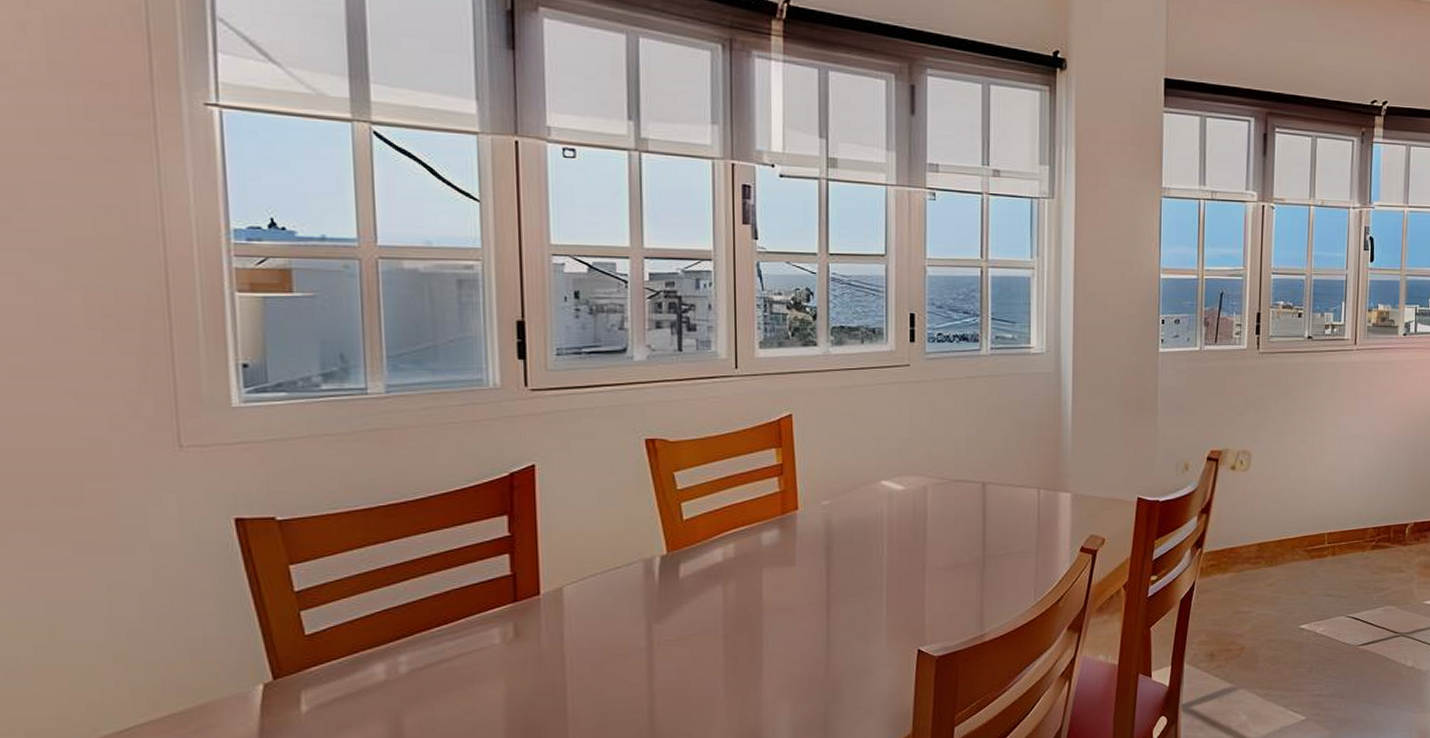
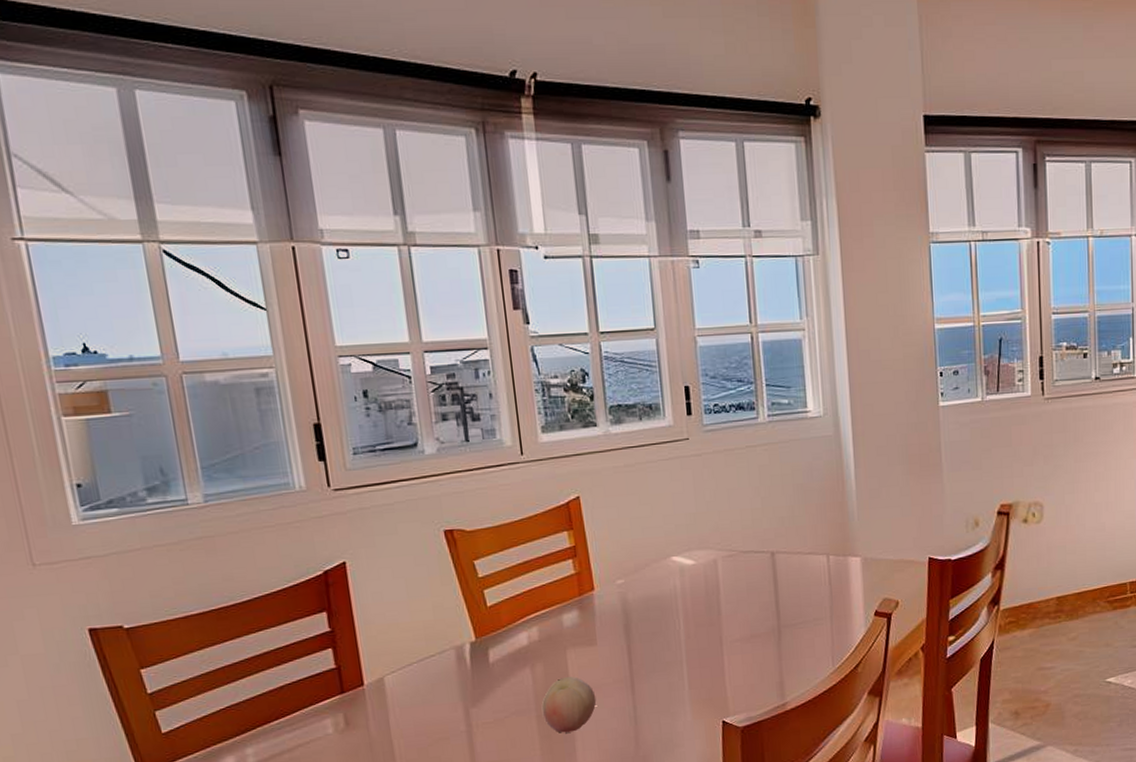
fruit: none [730,597,789,655] -> present [541,677,597,733]

